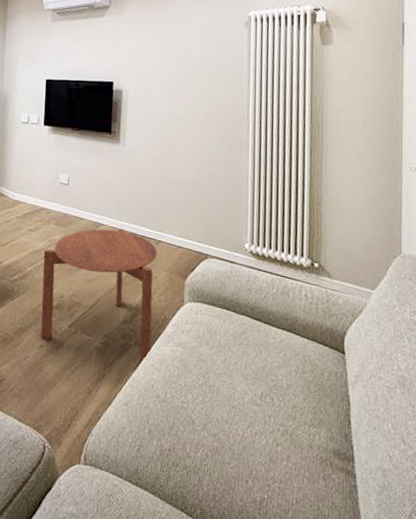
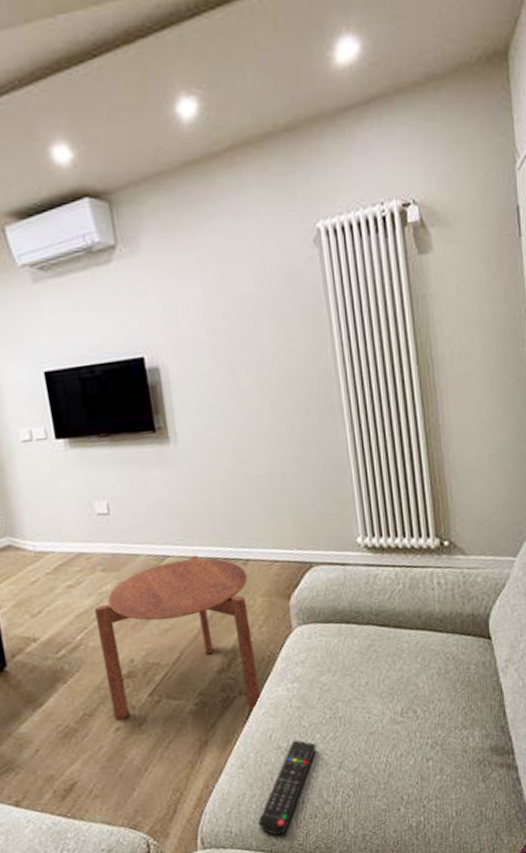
remote control: none [131,394,188,472] -> present [258,740,317,836]

